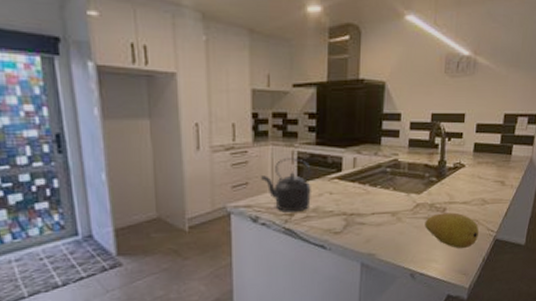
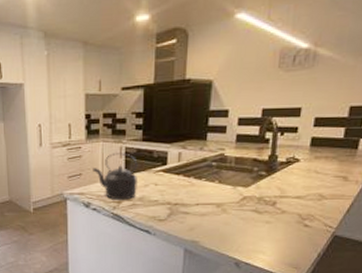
fruit: present [424,212,479,248] -> none [252,206,314,242]

